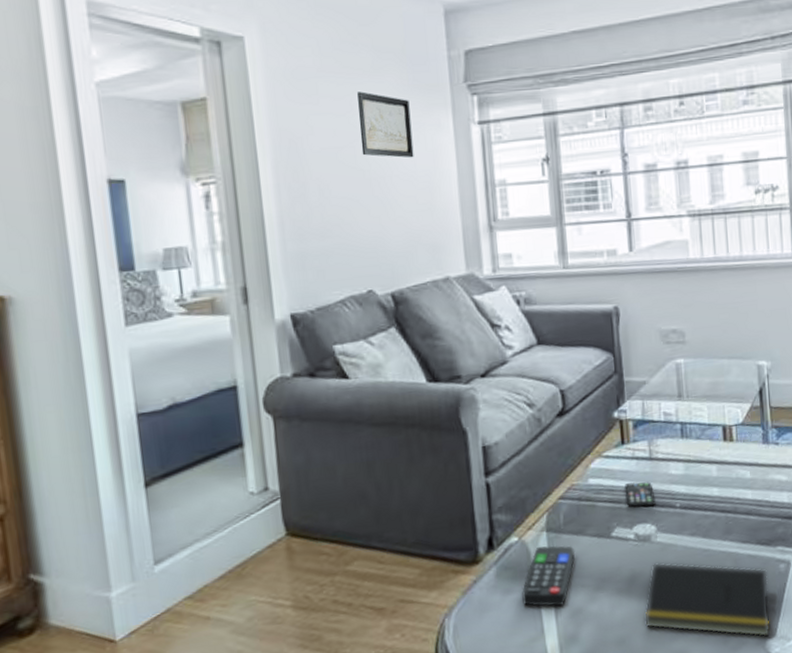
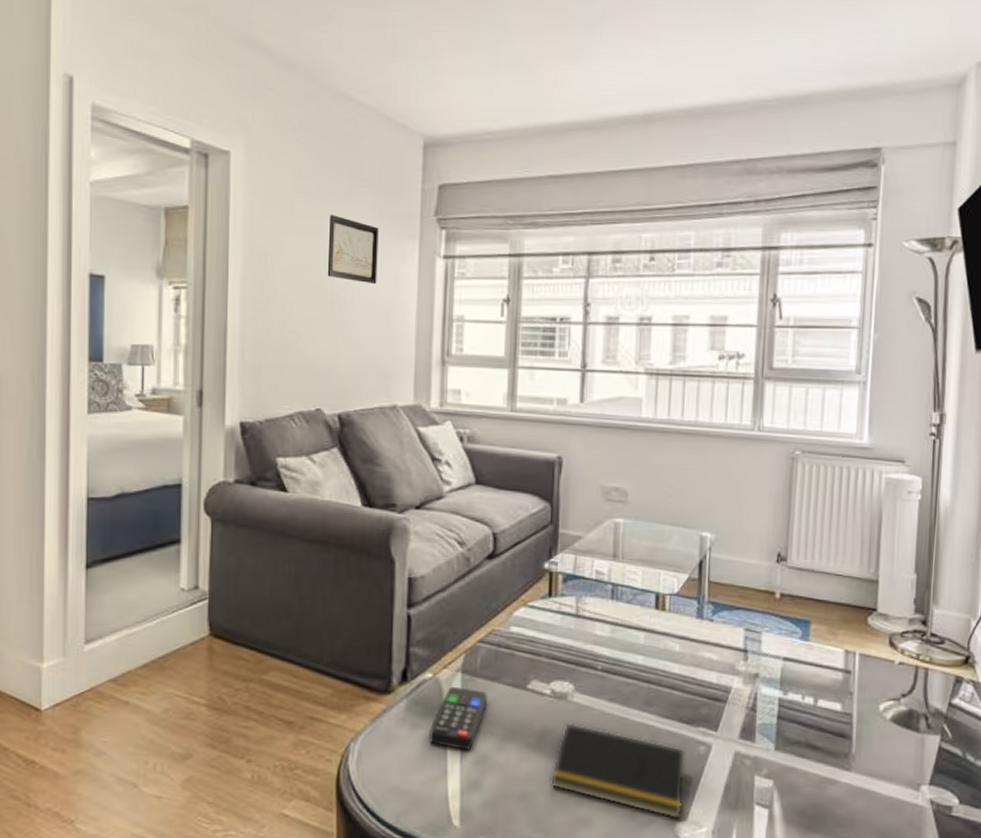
smartphone: present [624,482,656,507] -> none [546,637,577,663]

